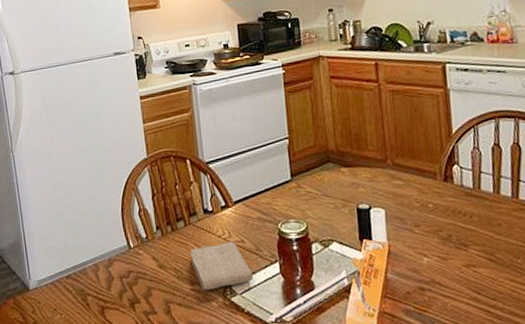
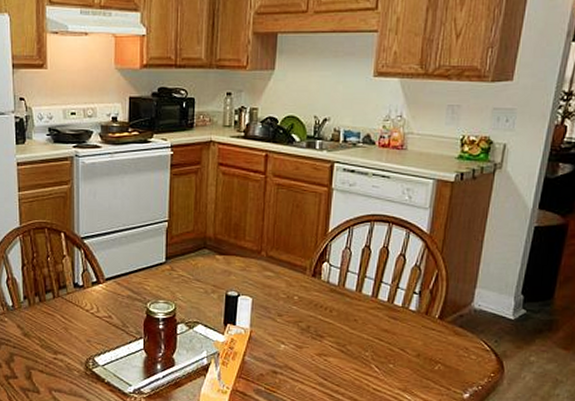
washcloth: present [190,242,254,290] -> none [56,316,117,360]

